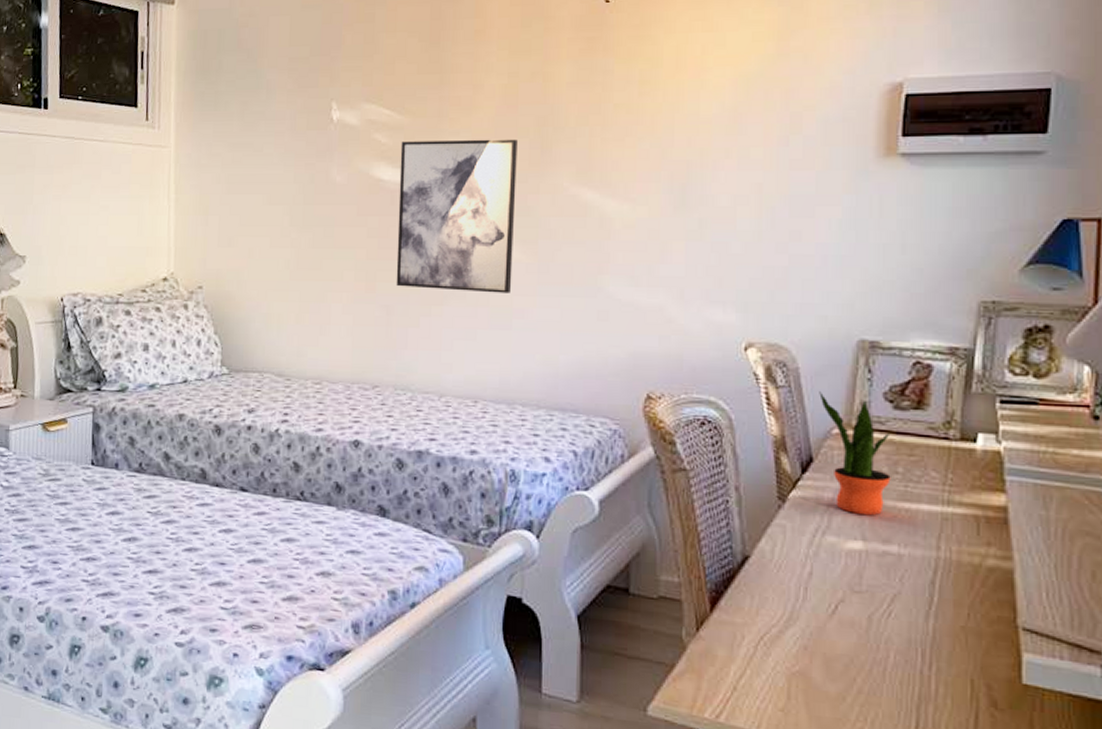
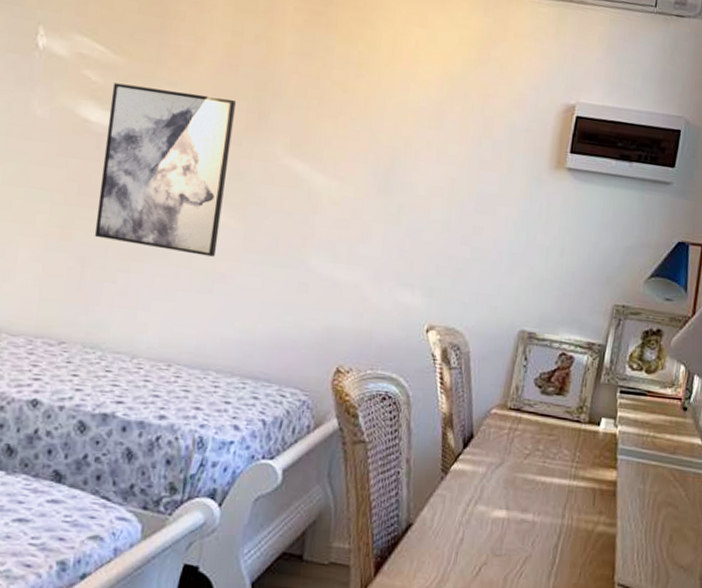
potted plant: present [819,392,891,515] -> none [484,375,537,487]

